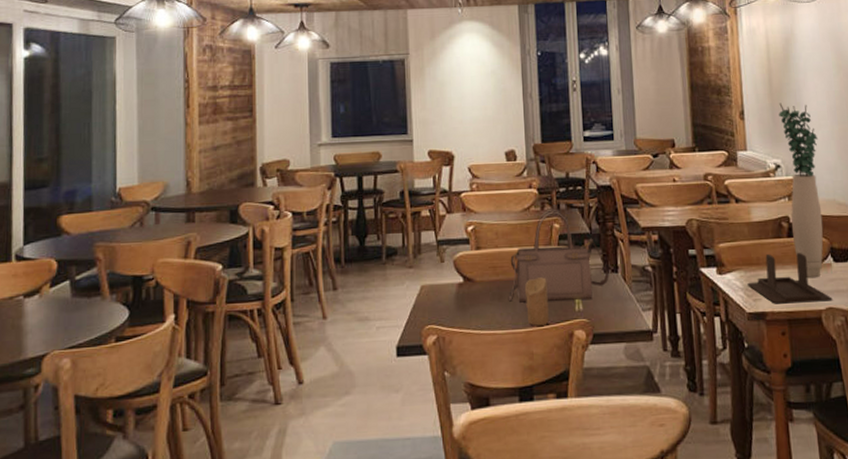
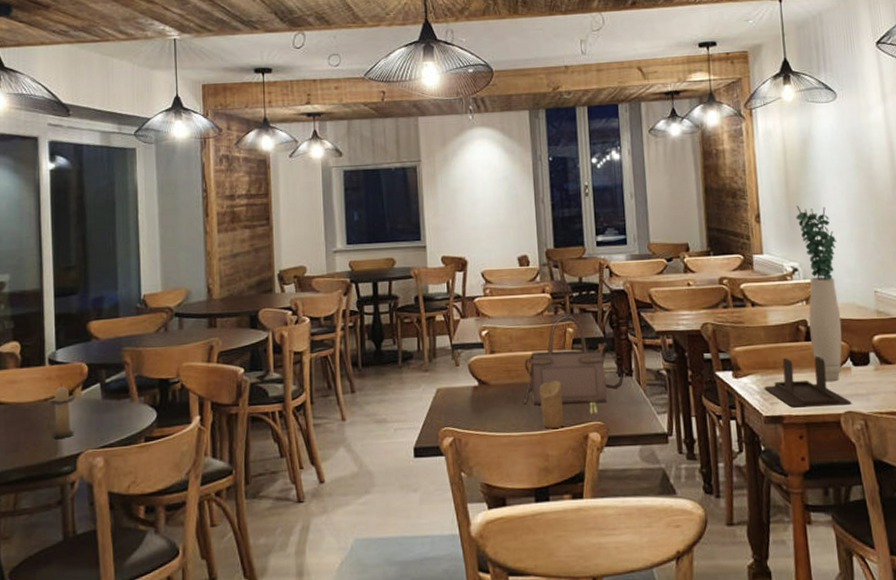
candle: none [15,279,41,339] -> present [50,382,74,439]

